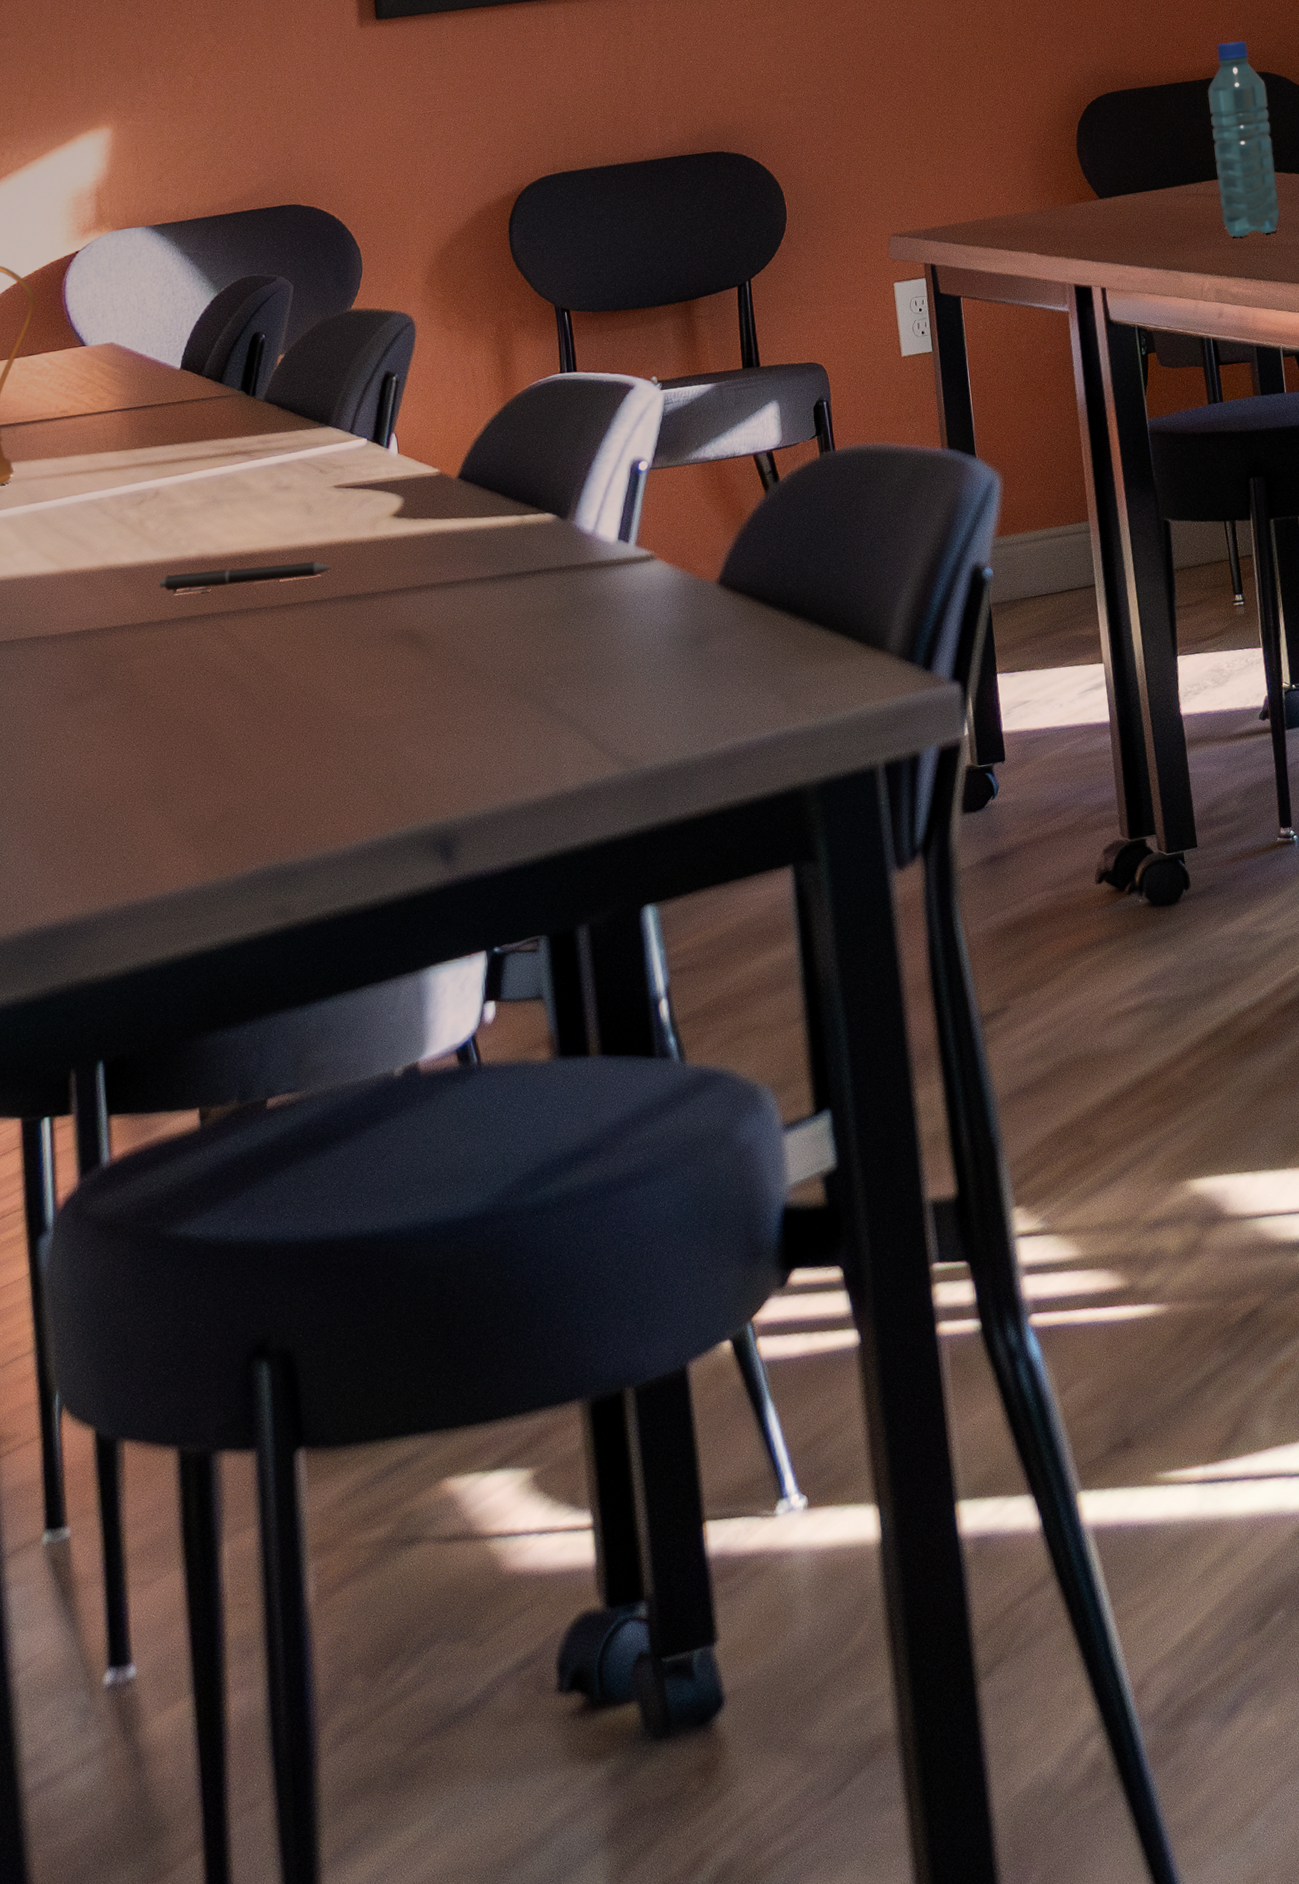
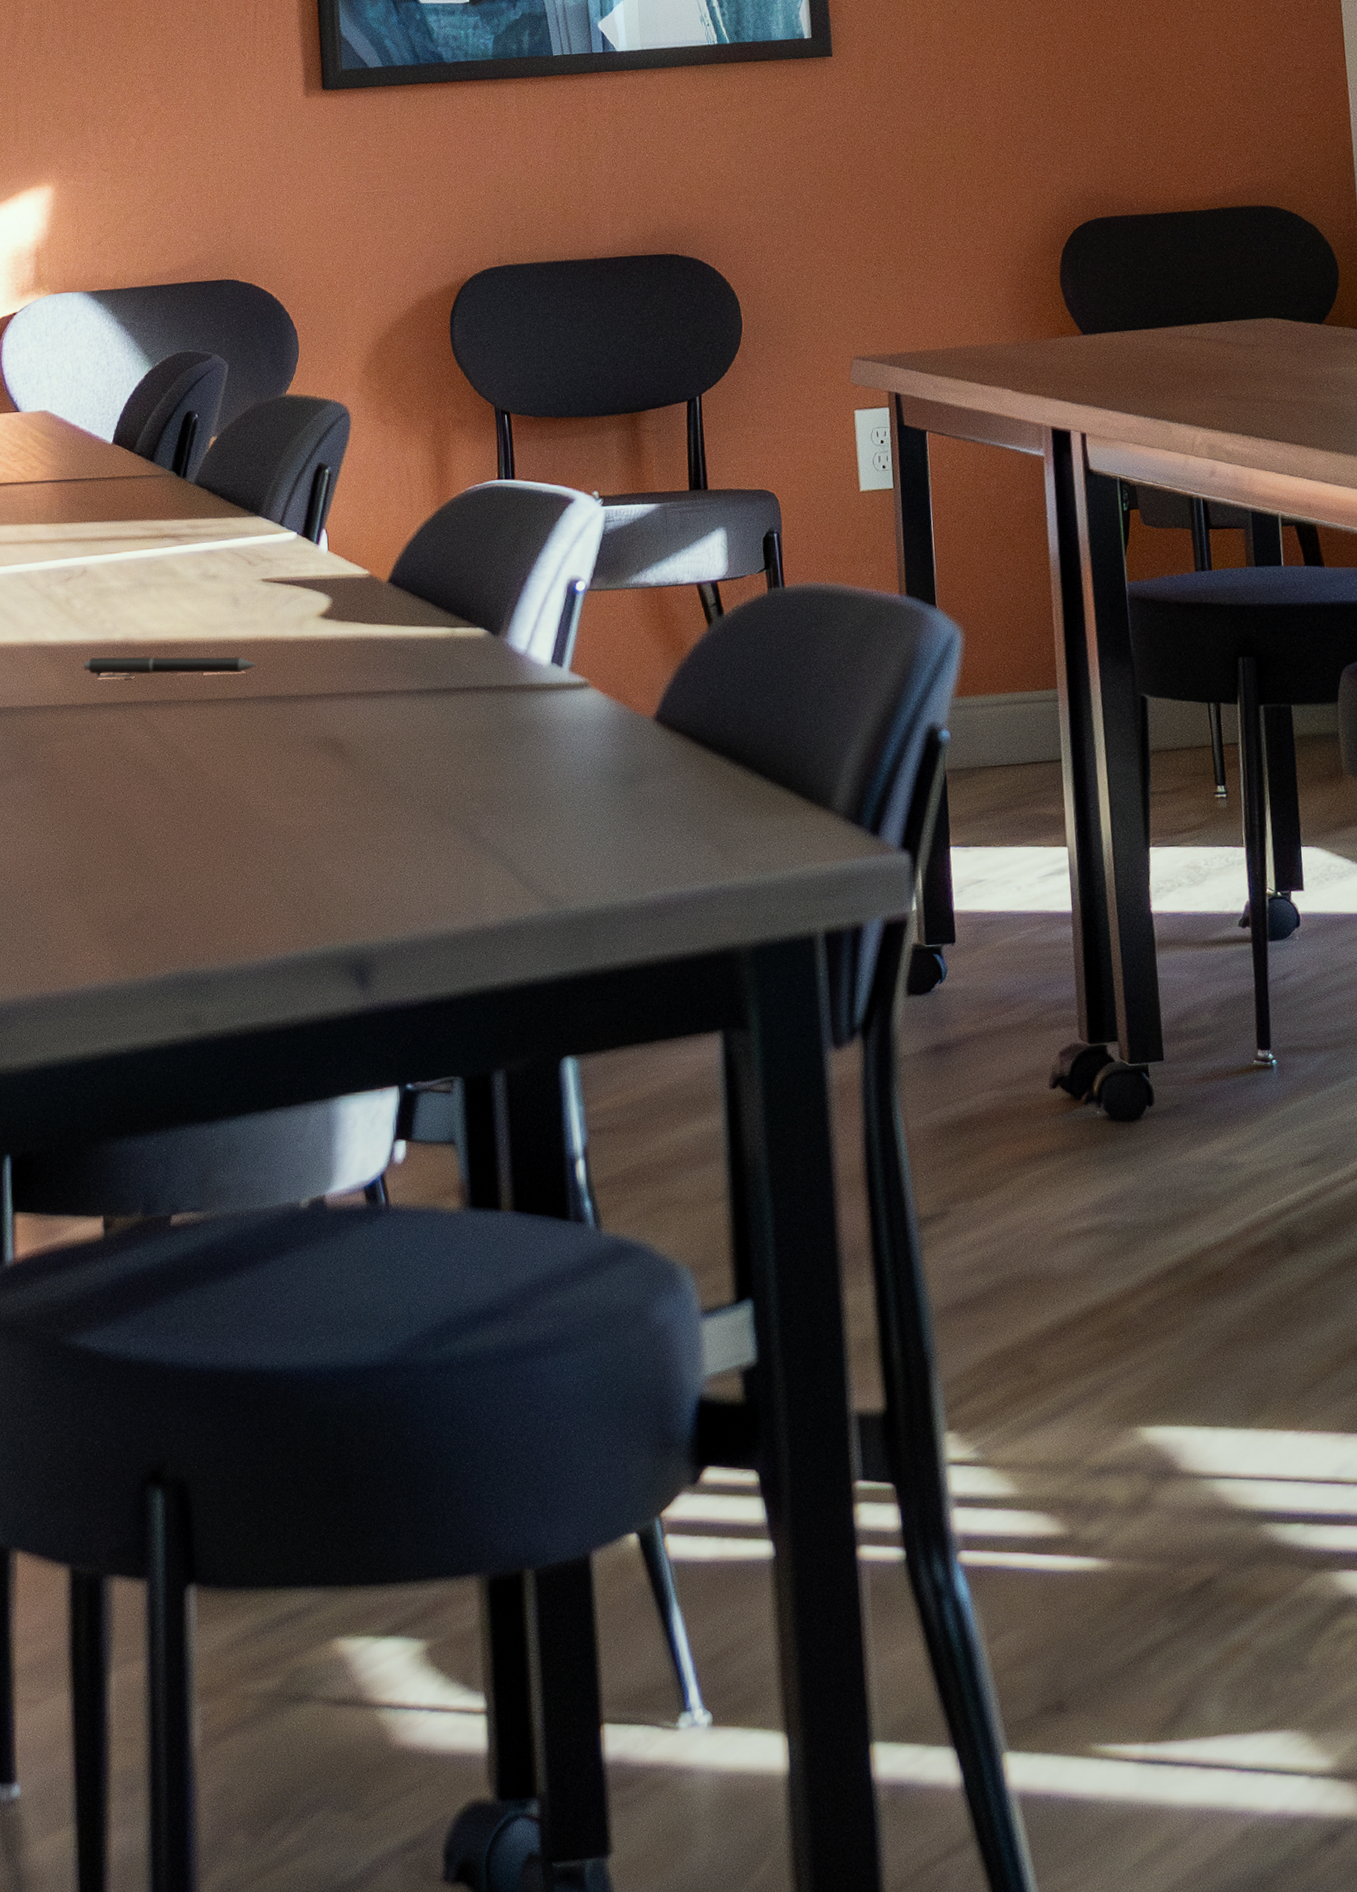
water bottle: present [1207,41,1280,238] -> none [1207,170,1285,389]

